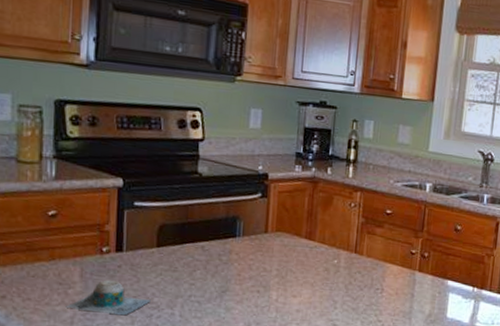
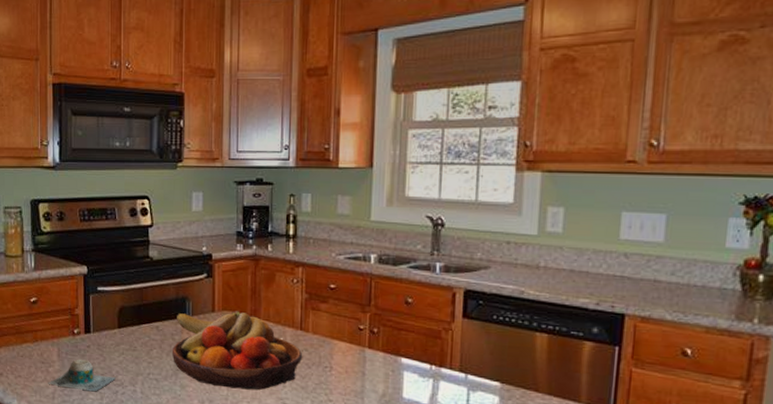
fruit bowl: none [217,232,356,312] -> present [171,311,303,390]

